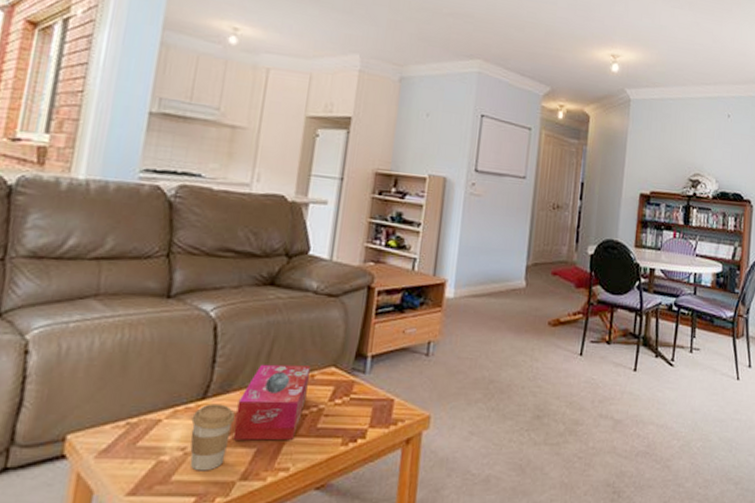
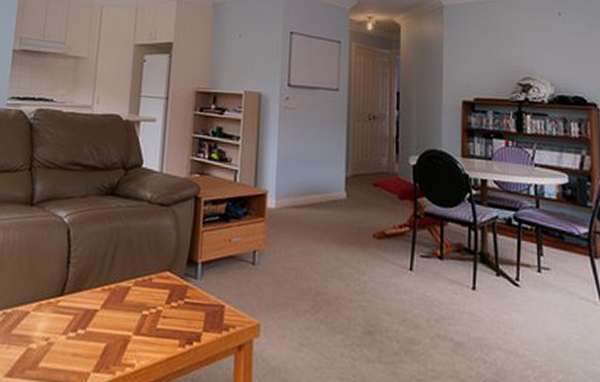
coffee cup: present [190,403,235,471] -> none [52,300,87,361]
tissue box: present [233,364,310,441] -> none [86,266,148,338]

